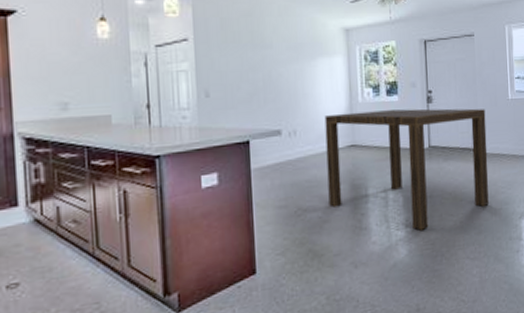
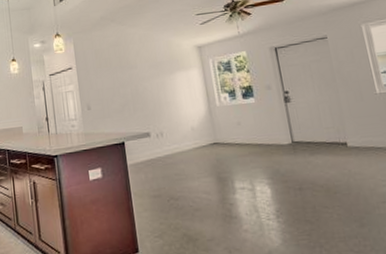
dining table: present [324,108,489,230] -> none [186,104,369,221]

